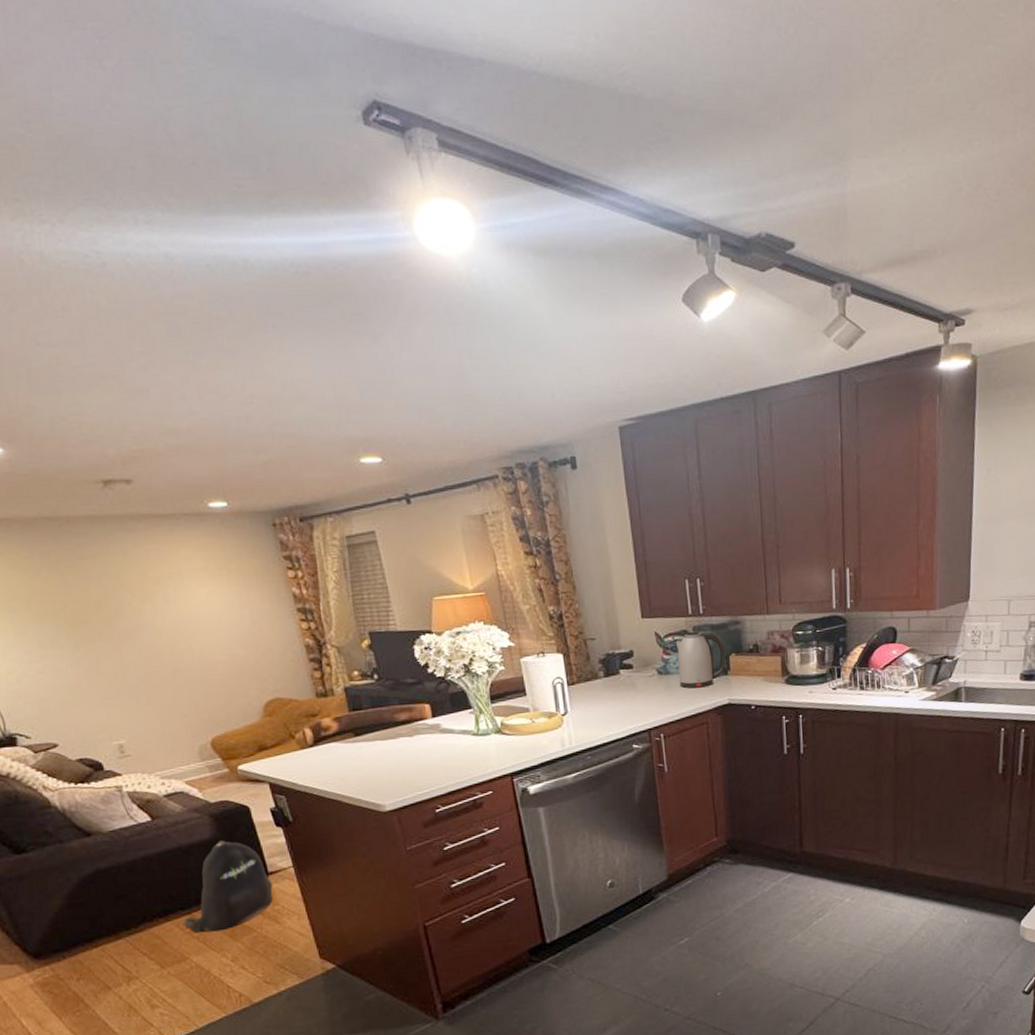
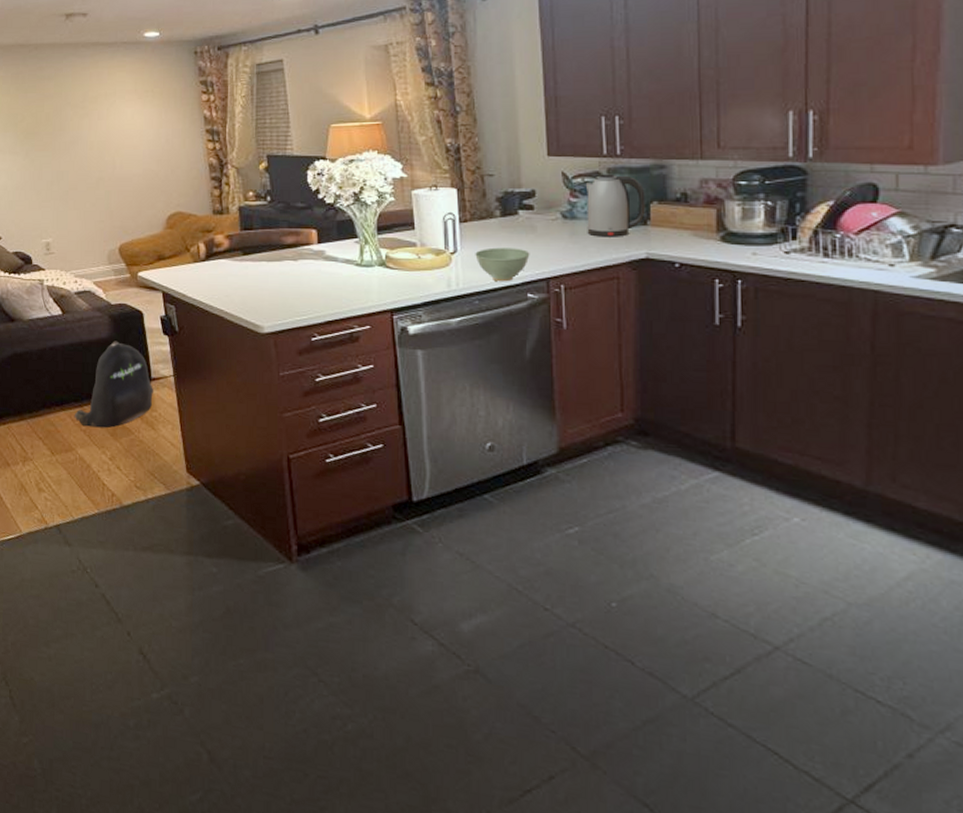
bowl: none [584,704,633,737] -> present [475,247,530,282]

